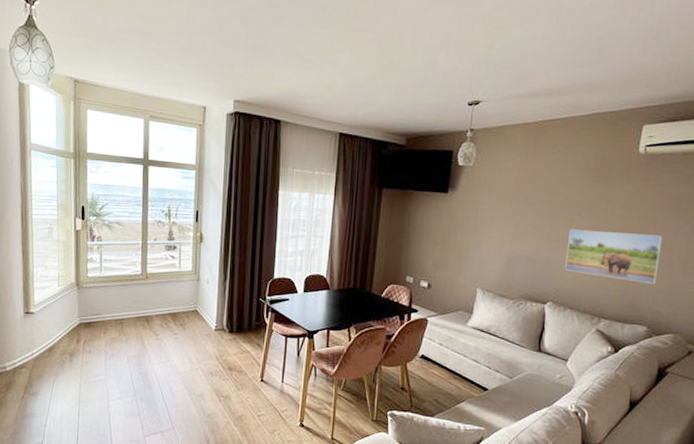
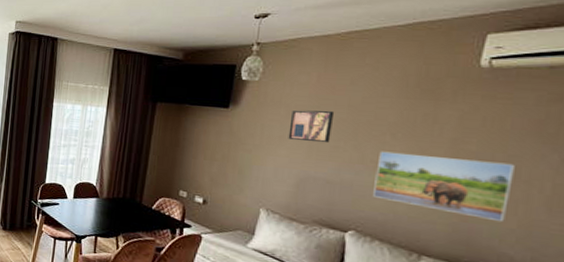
wall art: none [498,193,535,224] -> present [288,110,335,144]

